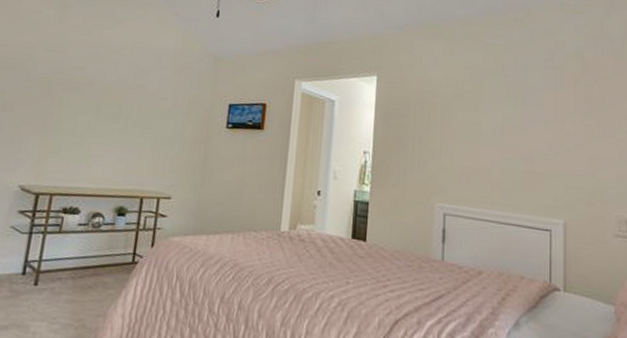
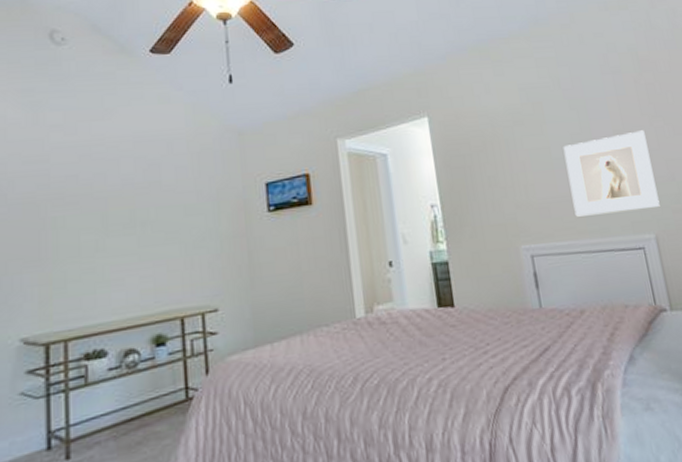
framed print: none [492,125,575,197] -> present [563,130,660,217]

